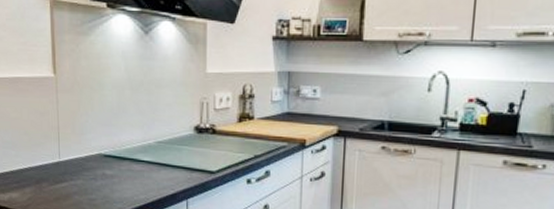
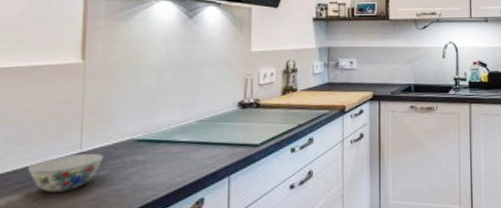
bowl: none [20,162,78,195] -> present [27,153,104,193]

